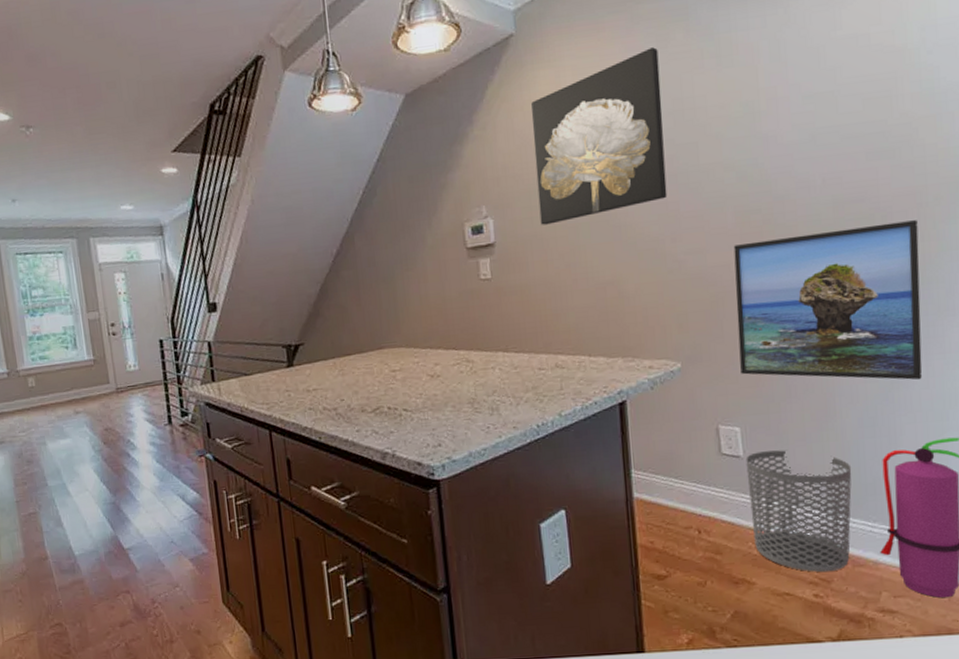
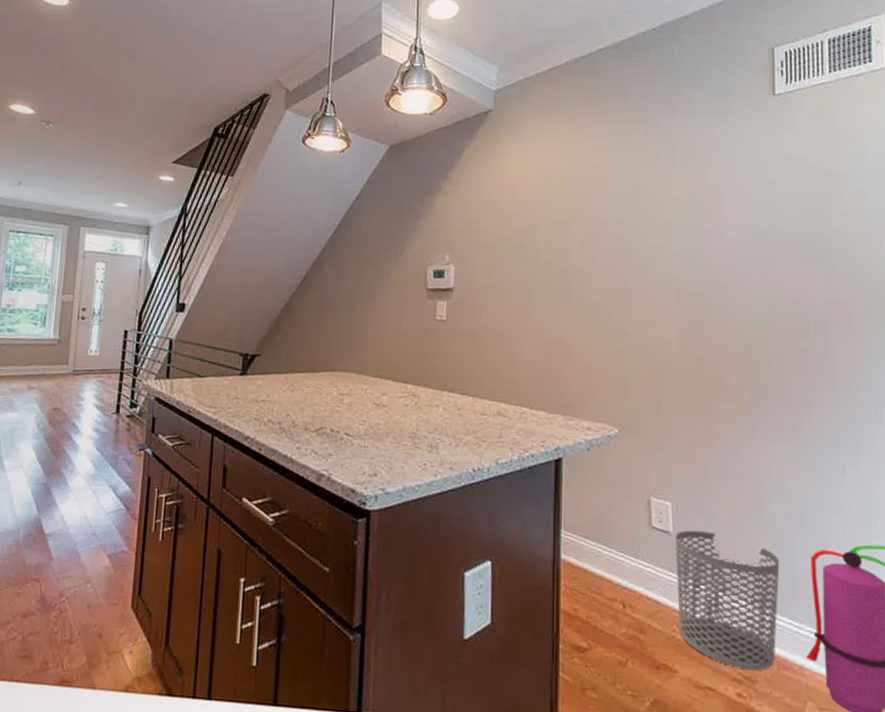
wall art: present [531,47,667,225] -> none [498,139,619,279]
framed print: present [733,220,923,380] -> none [675,324,851,482]

